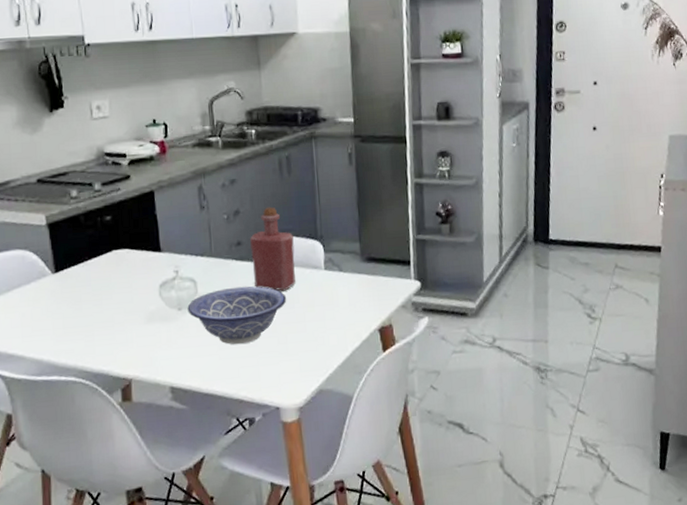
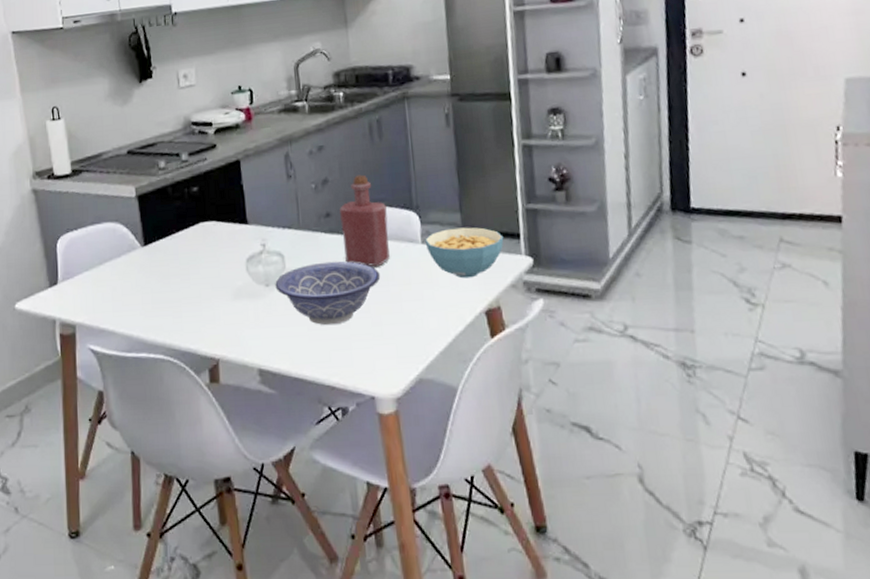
cereal bowl: none [327,255,397,301] -> present [425,227,504,279]

